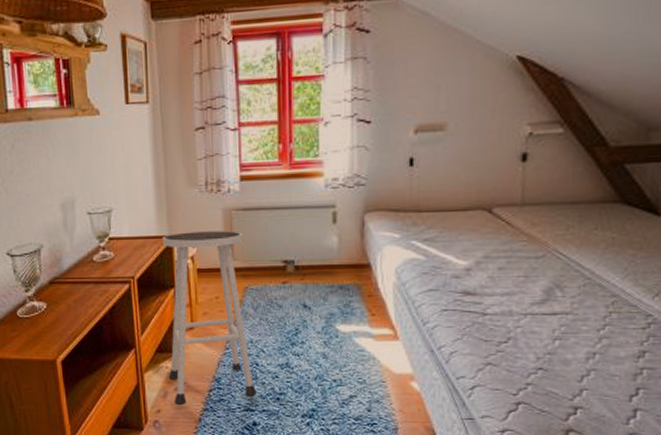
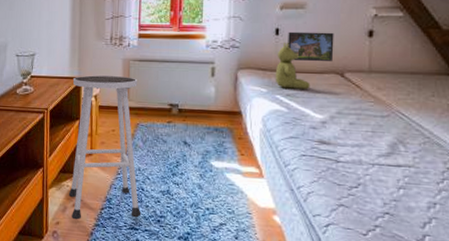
stuffed bear: none [409,174,452,232] -> present [275,42,311,89]
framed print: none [425,158,481,198] -> present [288,31,334,62]

